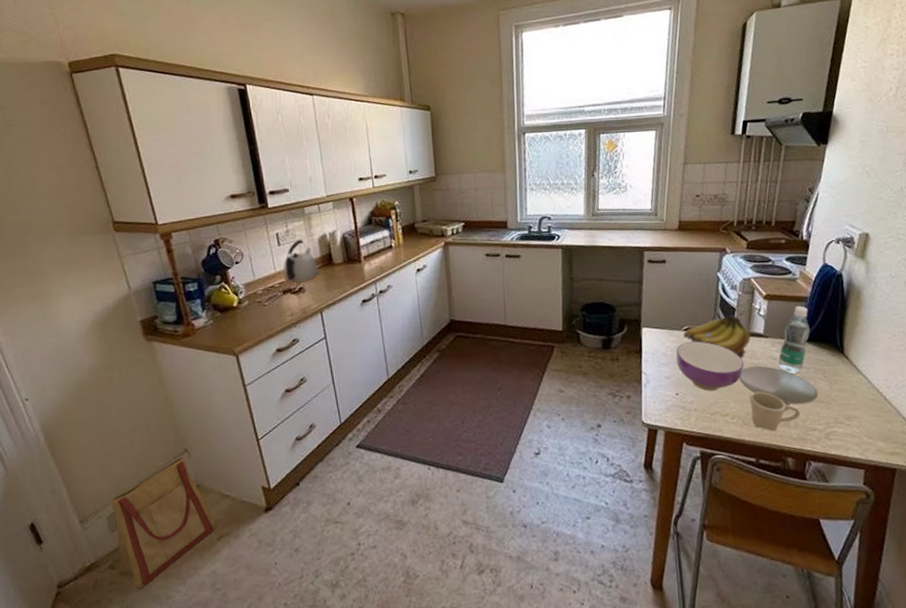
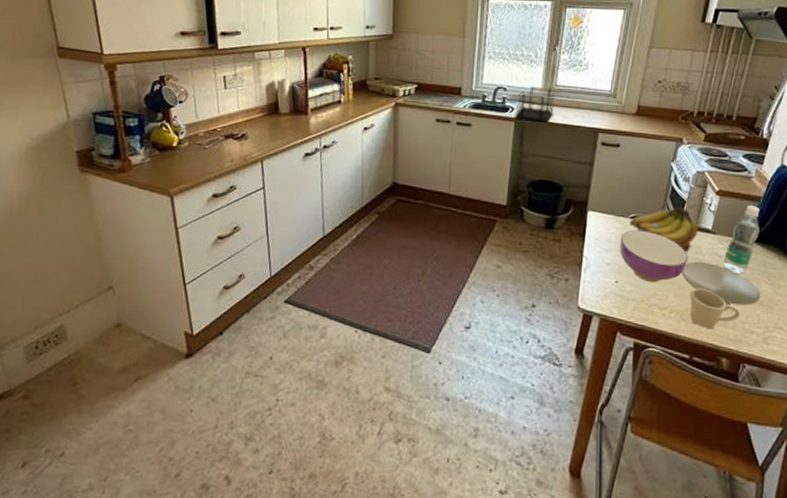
shopping bag: present [111,457,216,589] -> none [30,294,135,422]
kettle: present [283,239,320,283] -> none [226,84,265,129]
dish rack: none [561,212,599,247] -> present [515,86,555,124]

